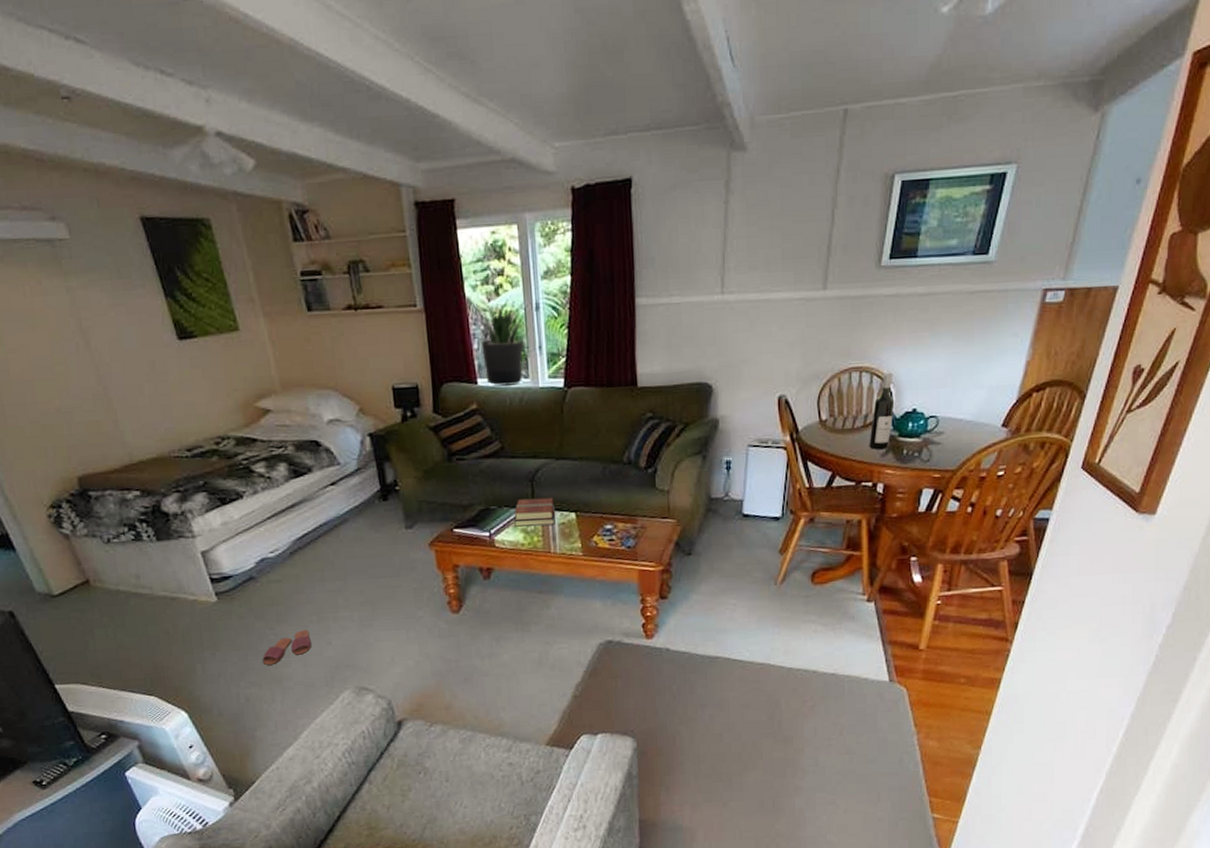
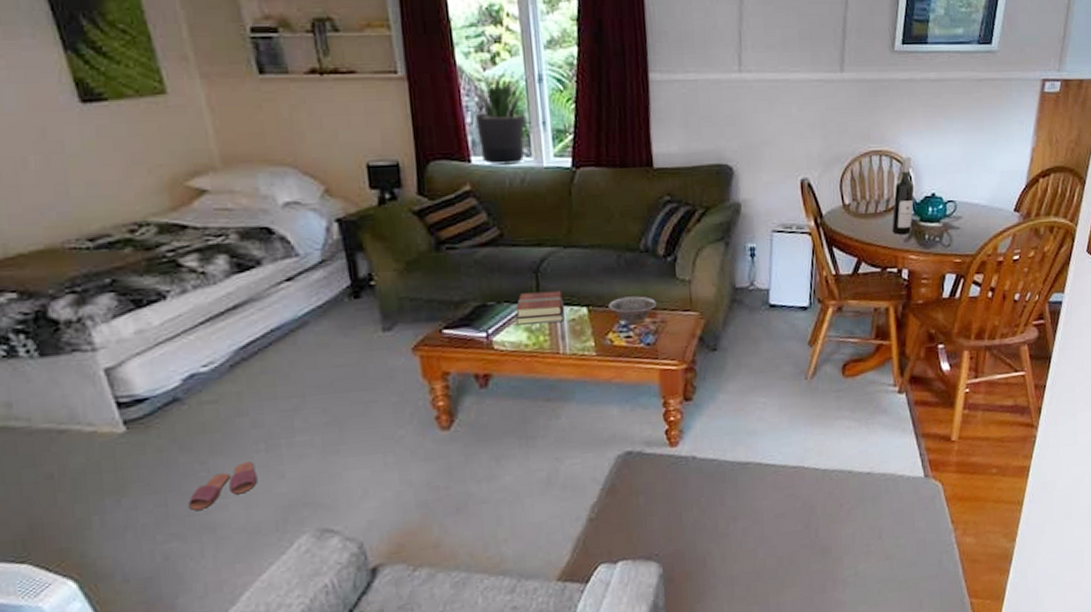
decorative bowl: none [594,504,638,530] -> present [608,296,658,326]

